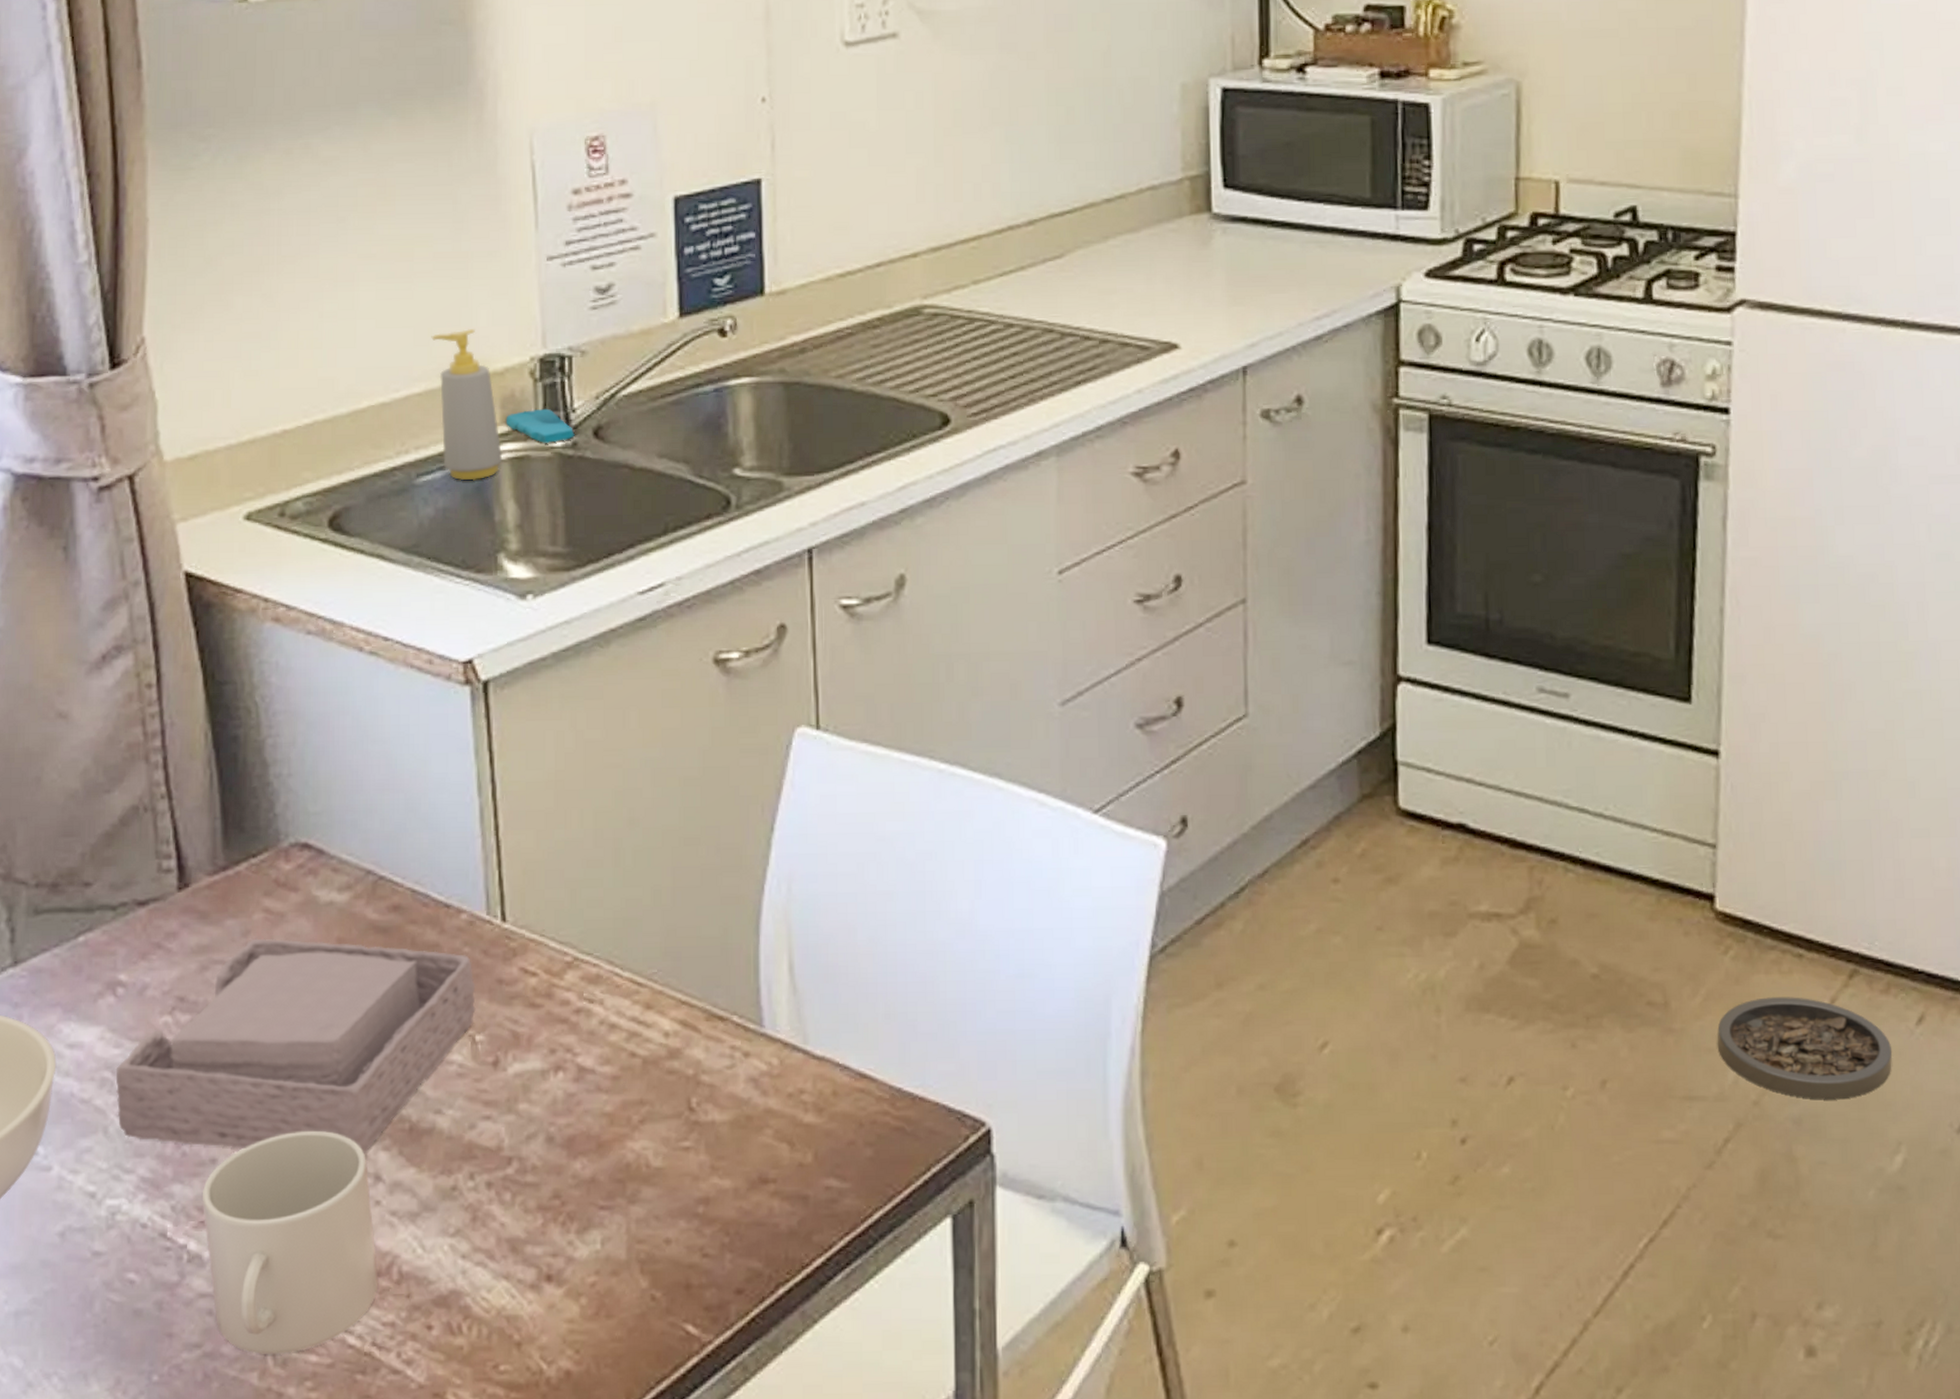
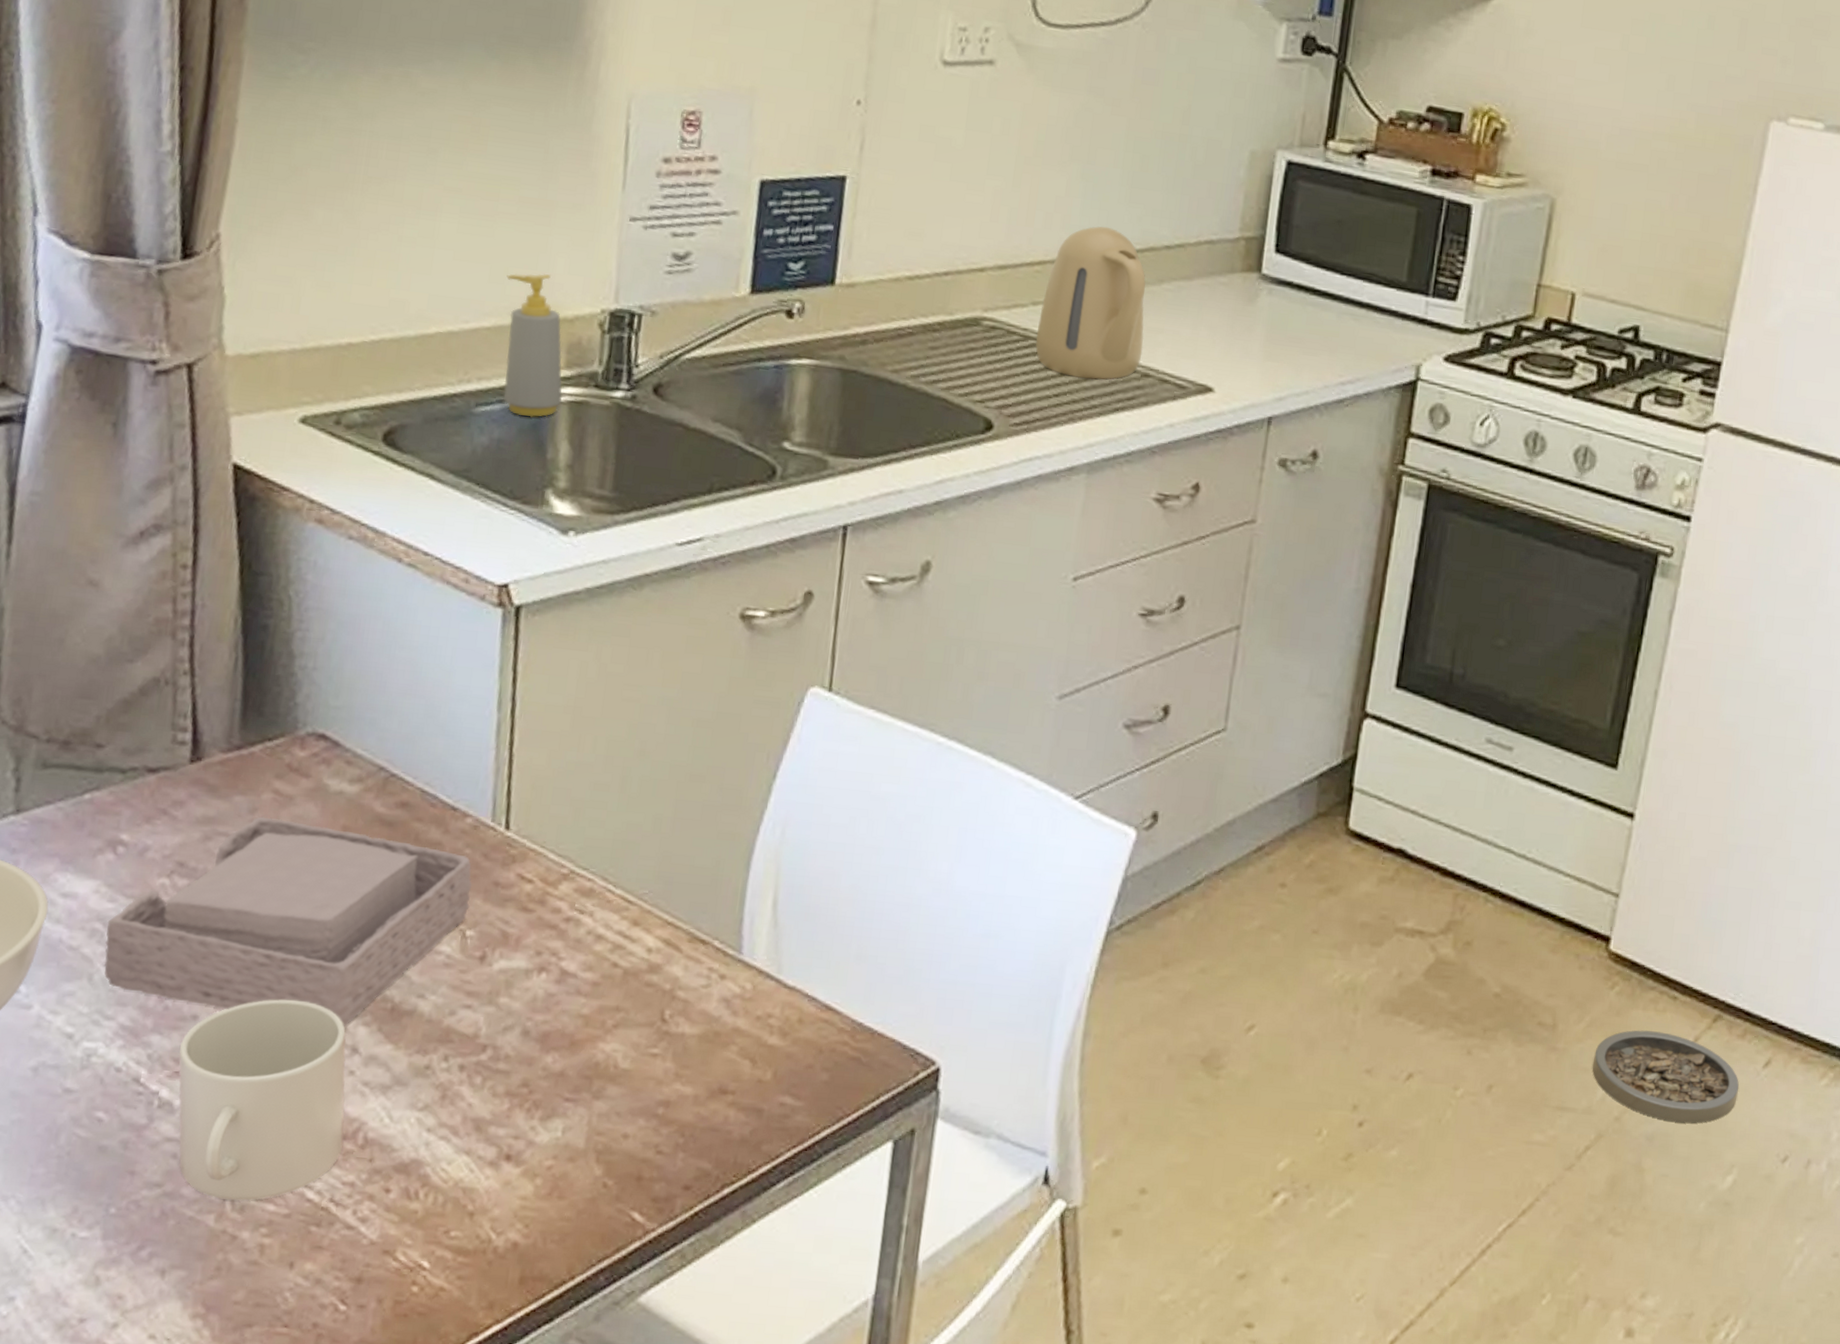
sponge: present [506,408,575,443] -> none [569,359,635,393]
kettle: none [982,188,1097,355] -> present [1035,226,1146,380]

